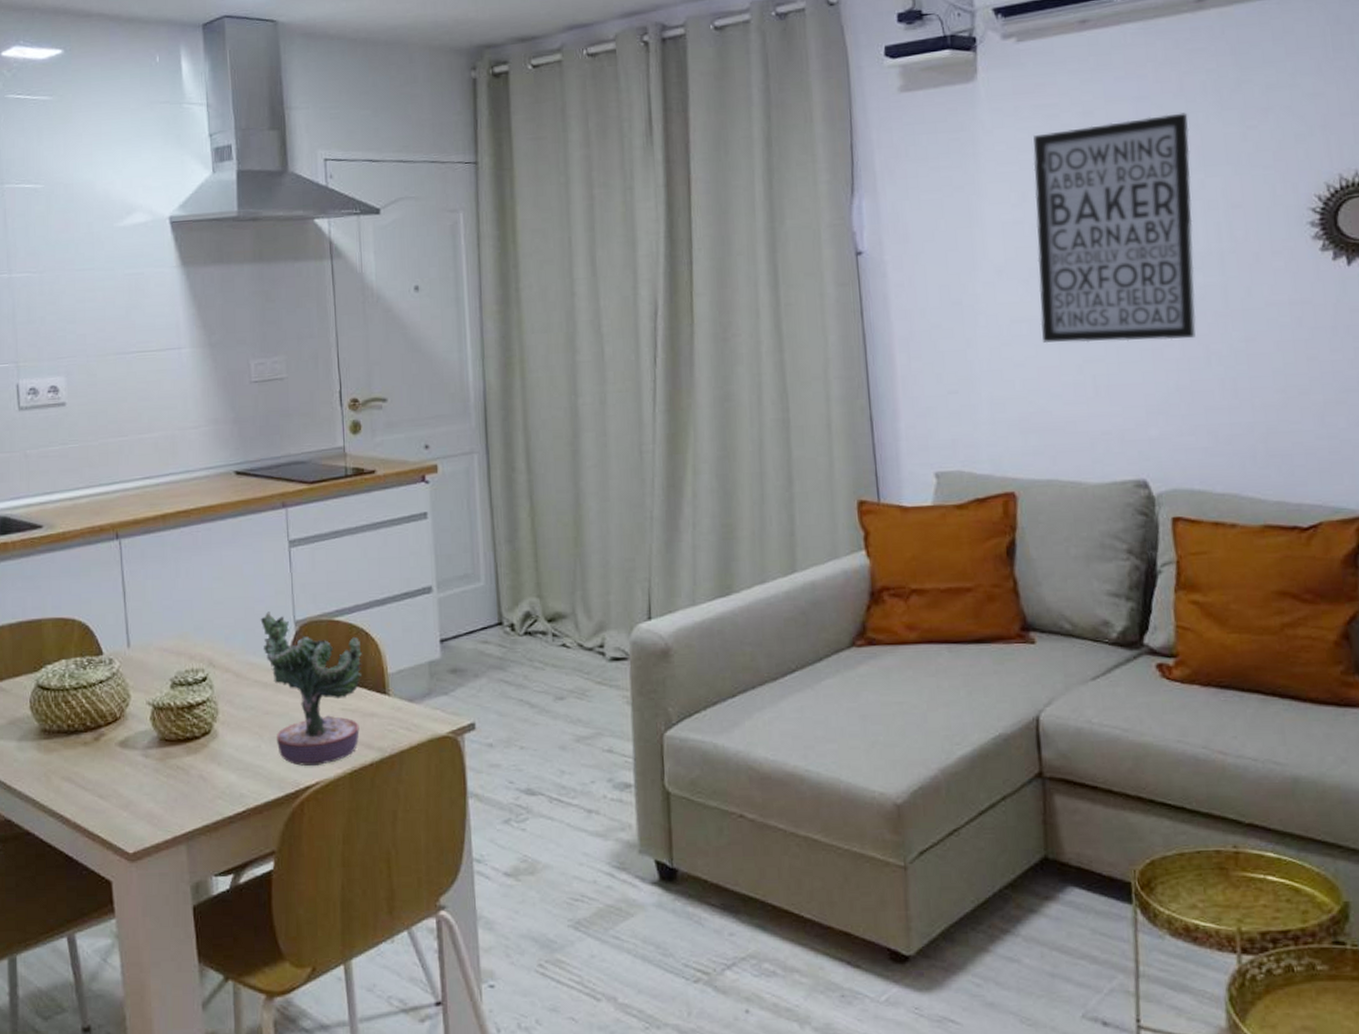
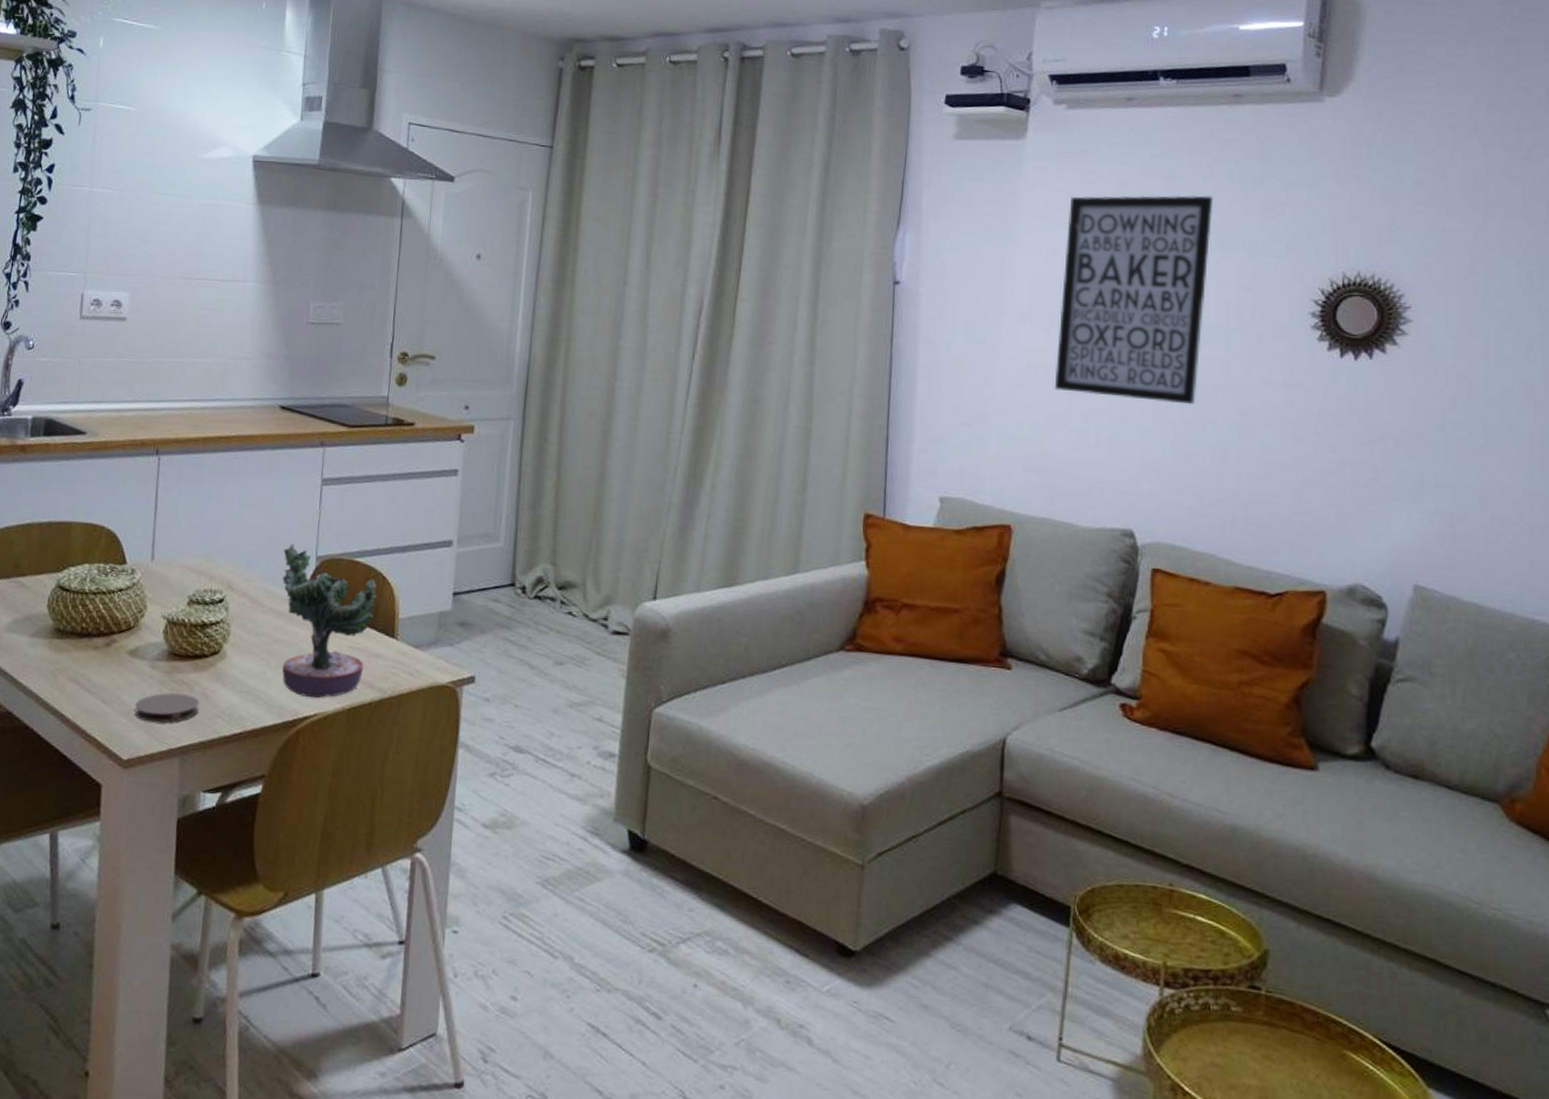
coaster: none [132,778,198,812] -> present [134,693,200,723]

